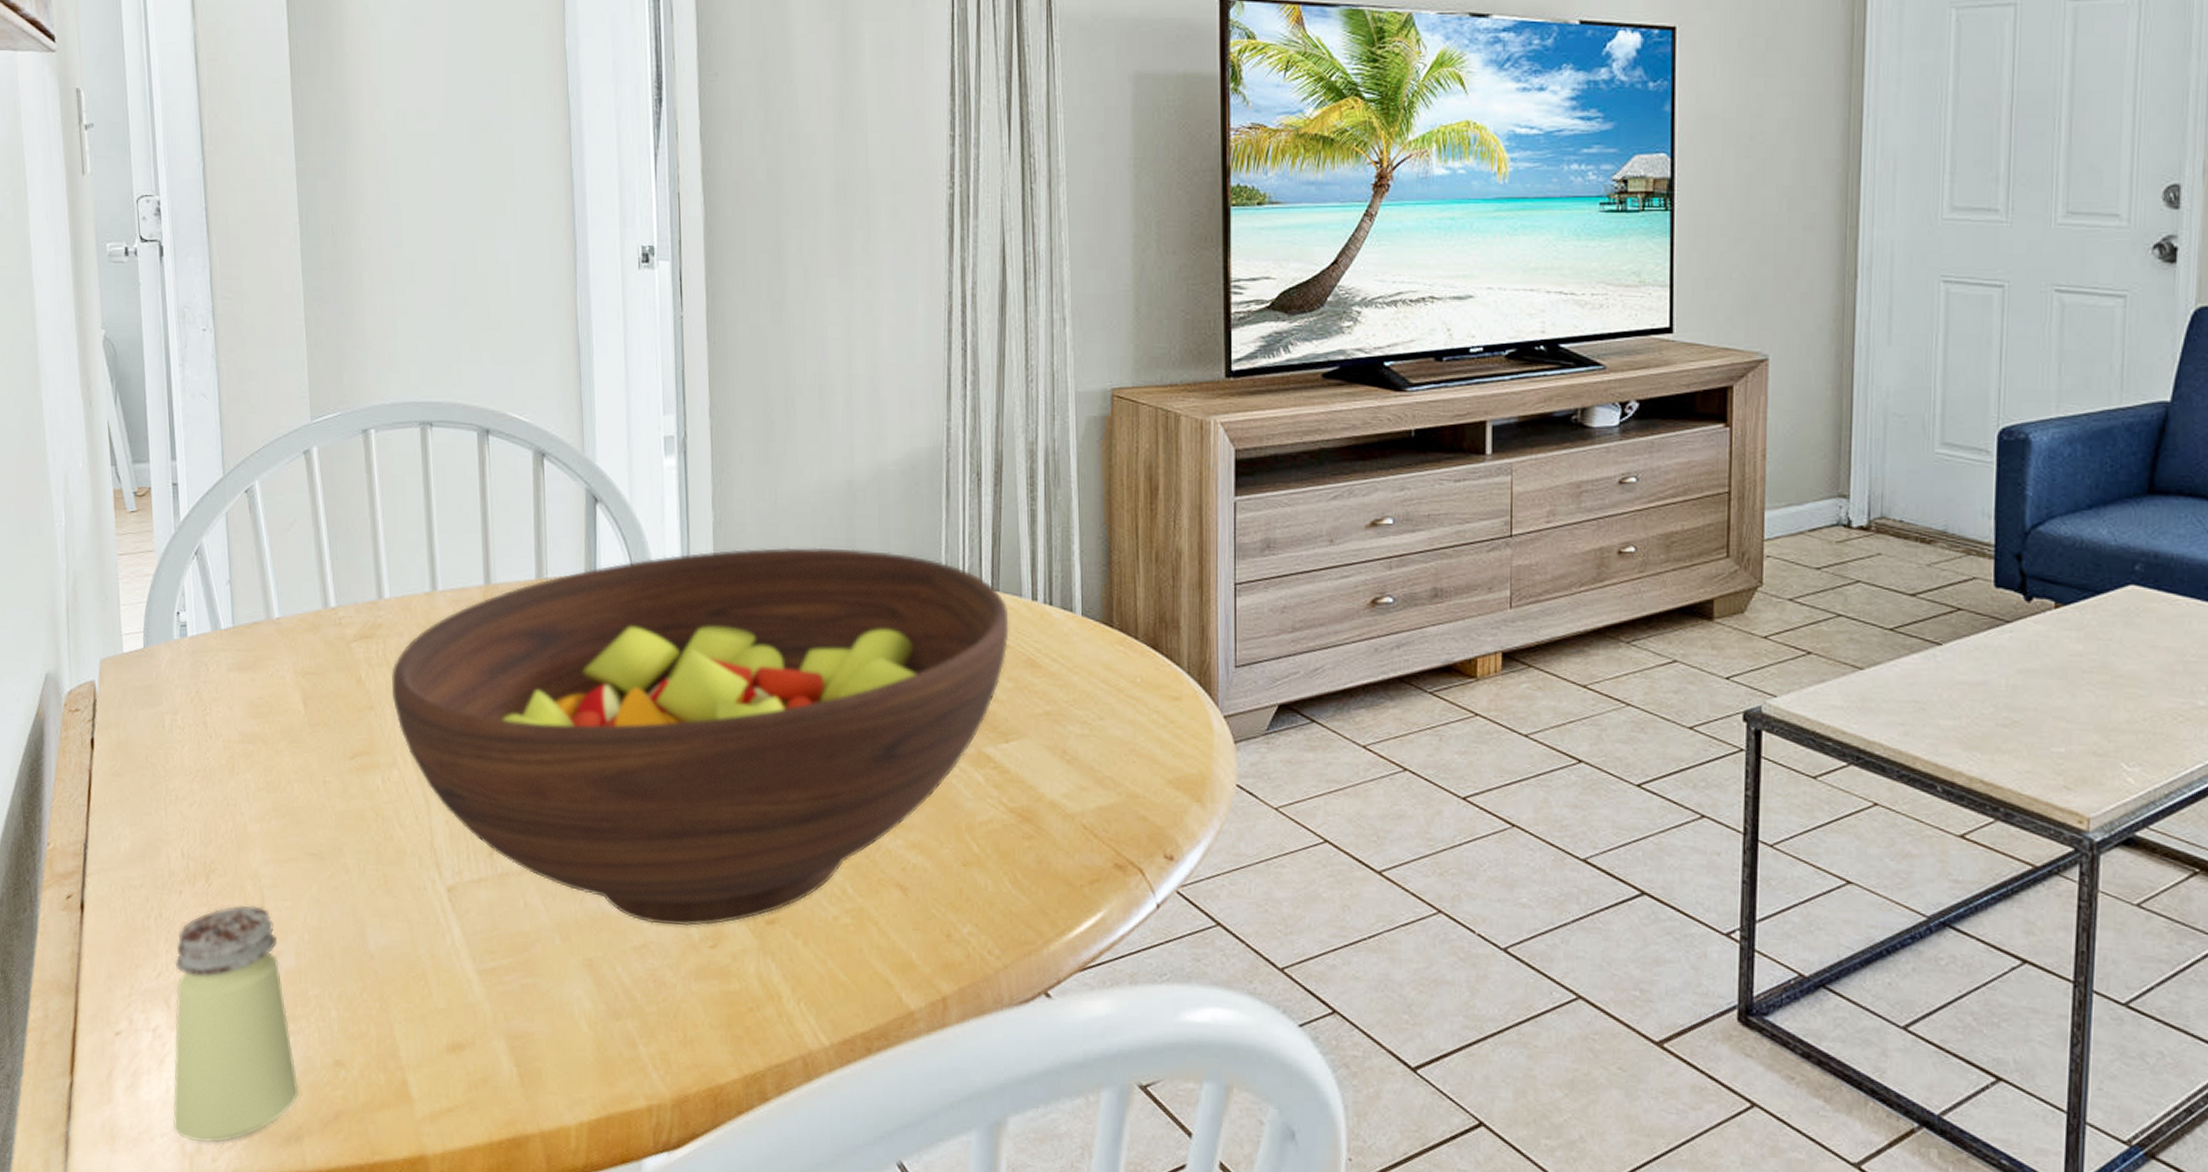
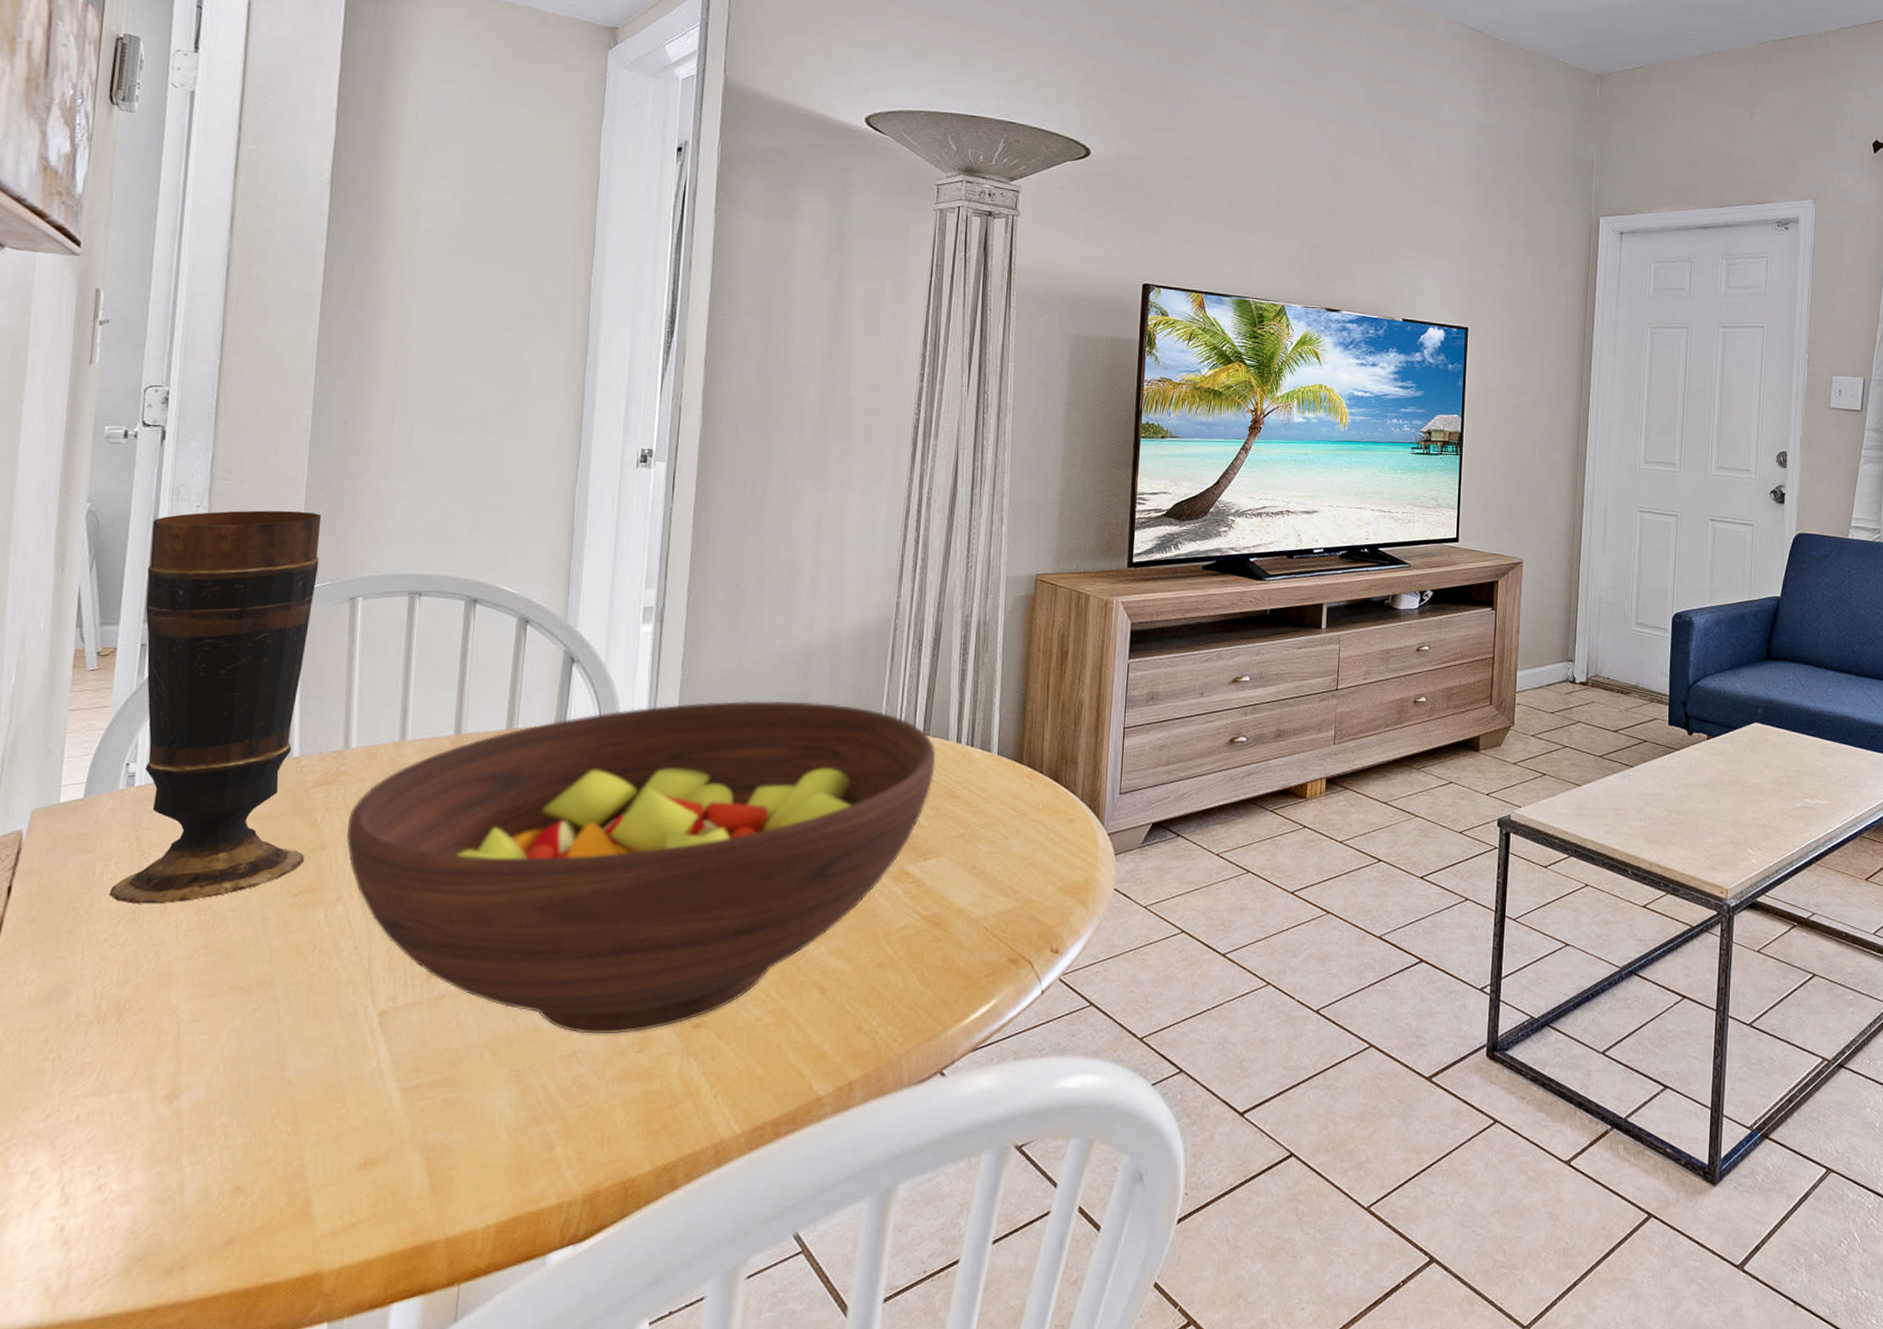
vase: none [165,332,356,763] -> present [109,510,322,904]
saltshaker: present [172,905,299,1142] -> none [39,1041,191,1282]

